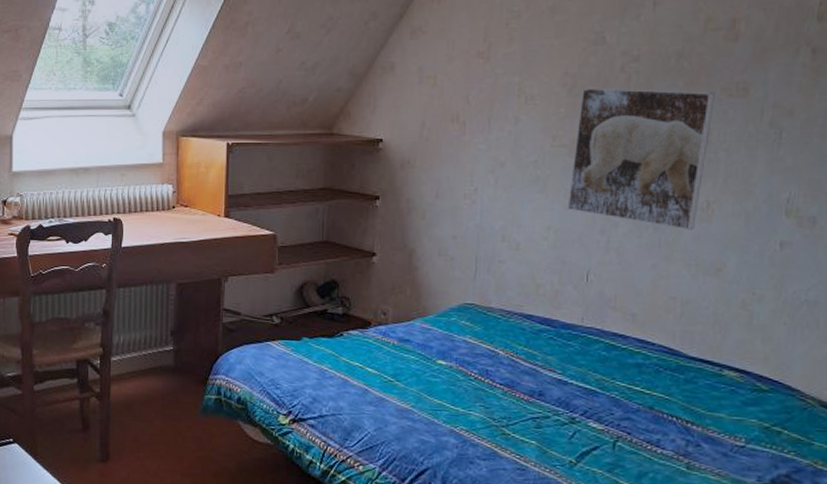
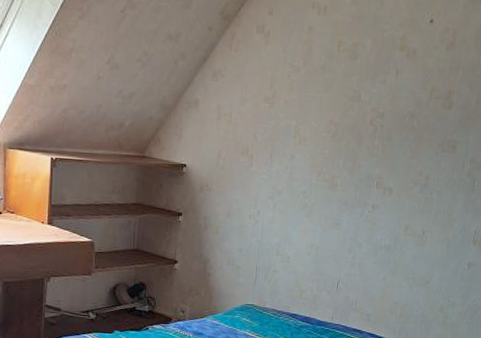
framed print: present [567,87,715,230] -> none [326,135,434,252]

